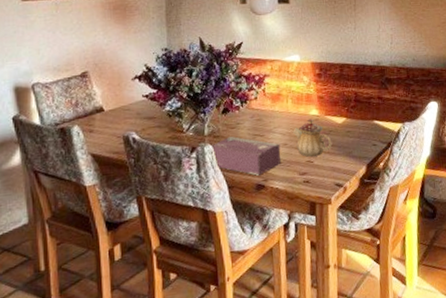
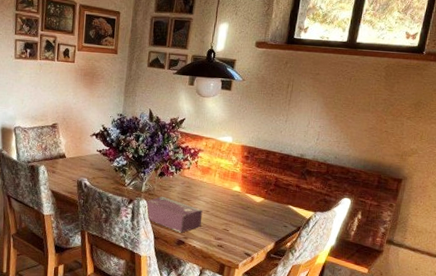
teapot: present [293,119,332,157] -> none [216,193,248,226]

